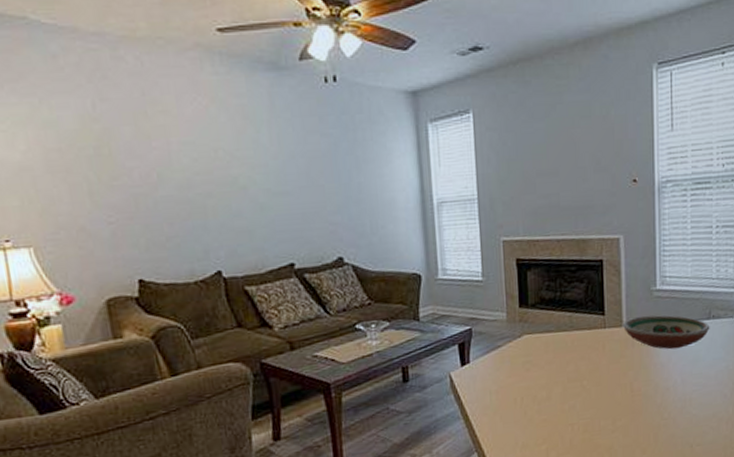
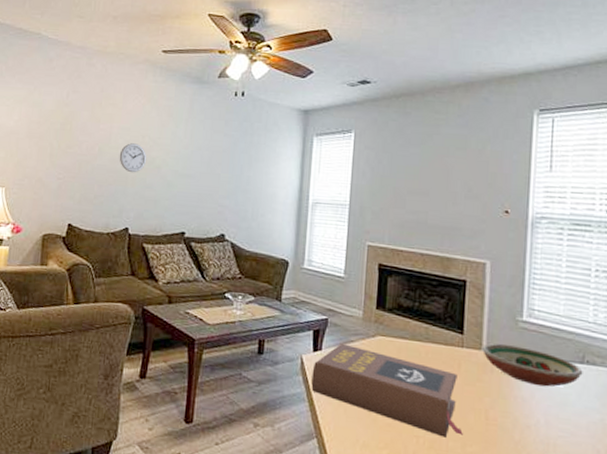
wall clock: none [187,161,227,201] -> present [119,143,147,173]
book: none [463,350,612,419] -> present [311,343,463,438]

